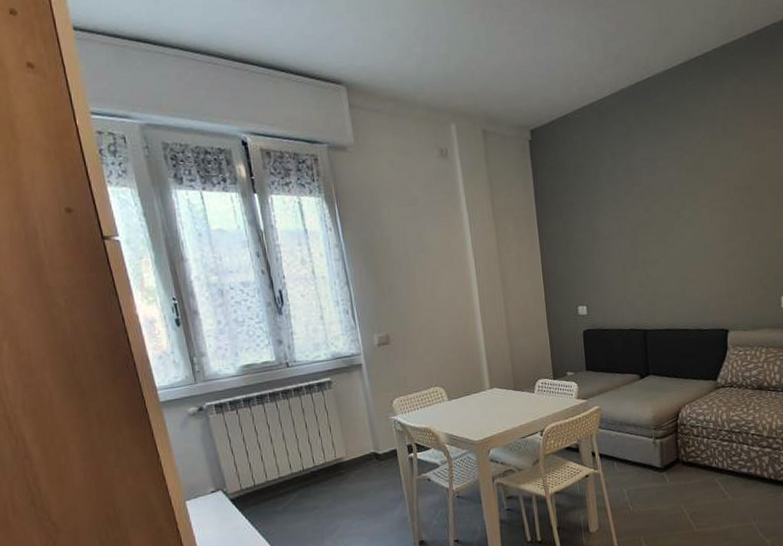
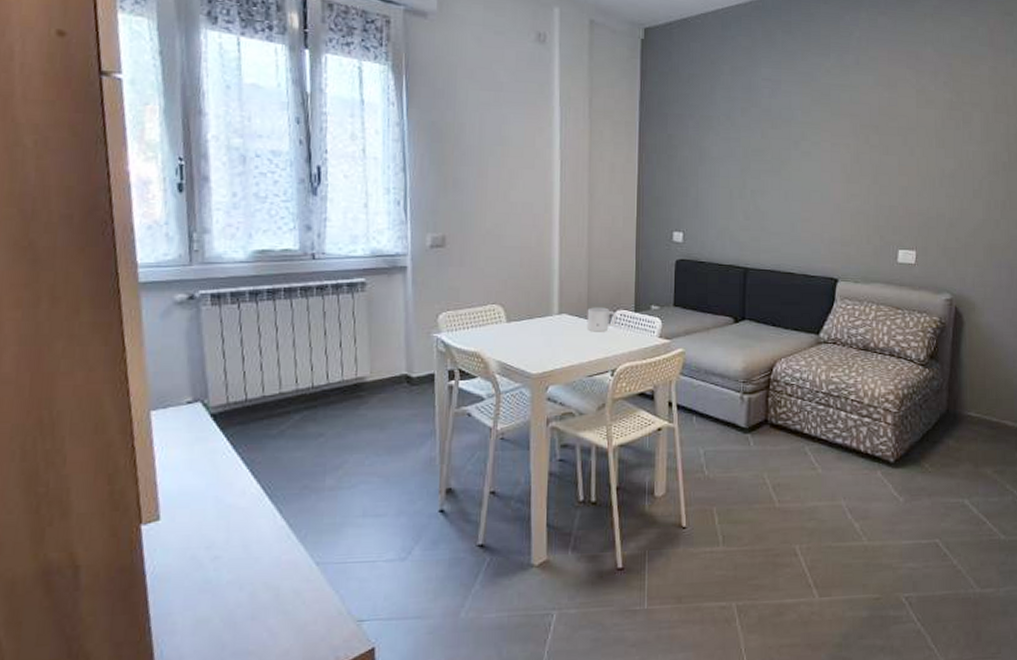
mug: none [513,378,539,401] -> present [586,307,616,332]

